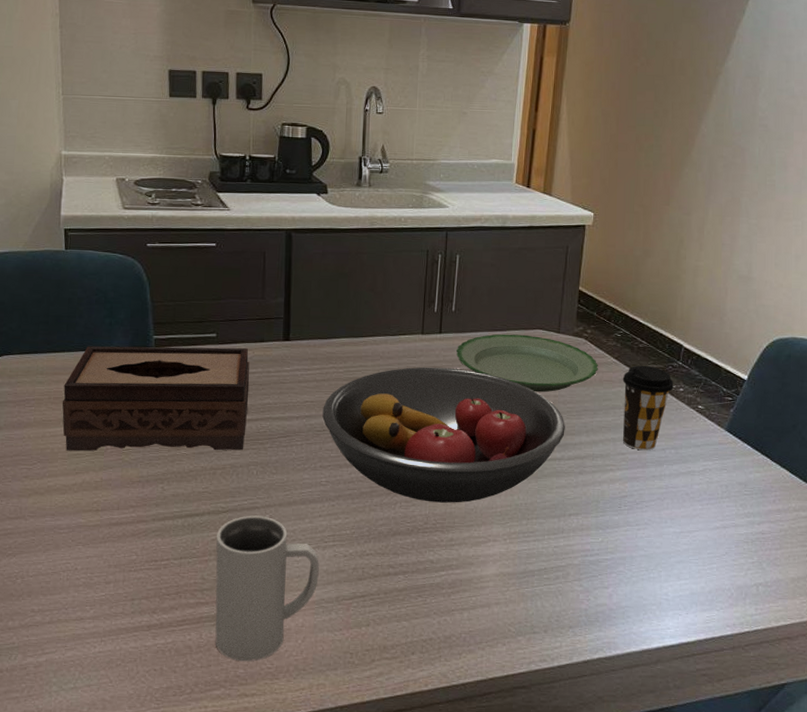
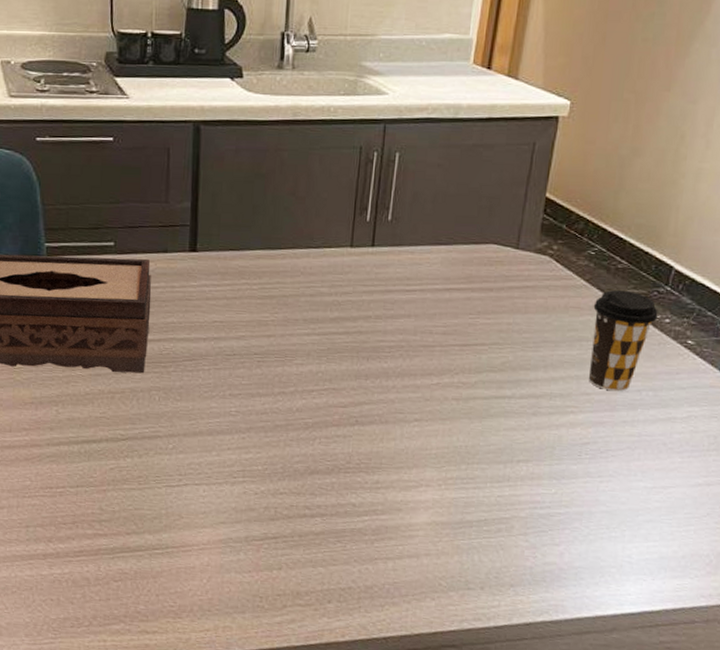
mug: present [215,515,319,662] -> none [114,444,227,598]
fruit bowl: present [322,367,565,503] -> none [233,285,519,442]
plate: present [455,334,598,393] -> none [390,248,564,319]

